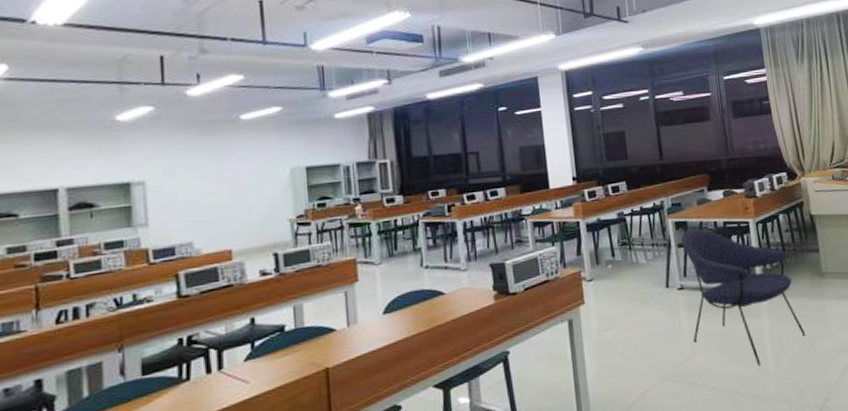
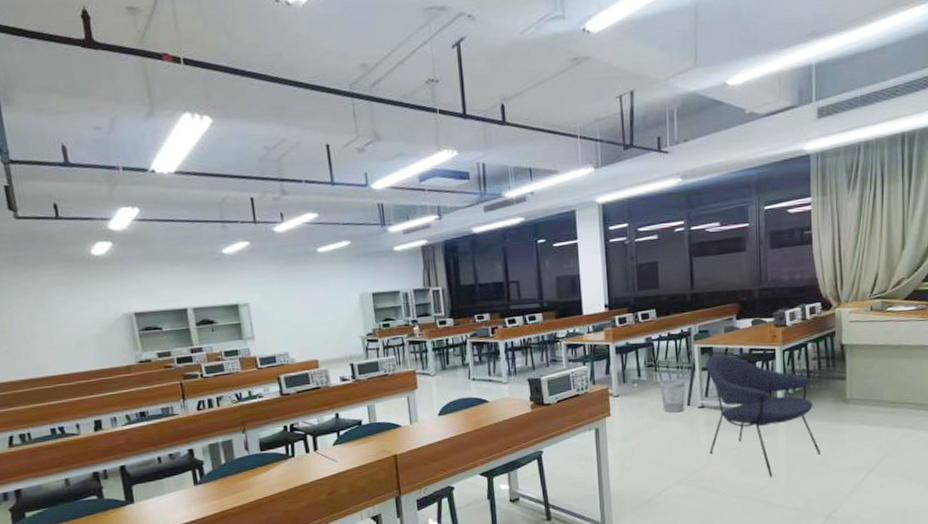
wastebasket: none [635,257,664,297] -> present [660,378,686,413]

